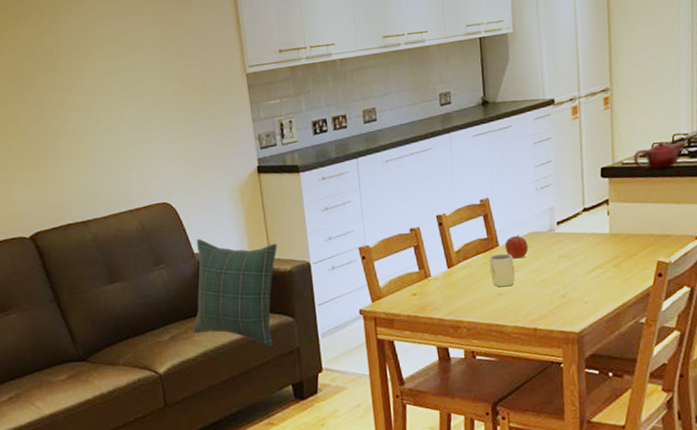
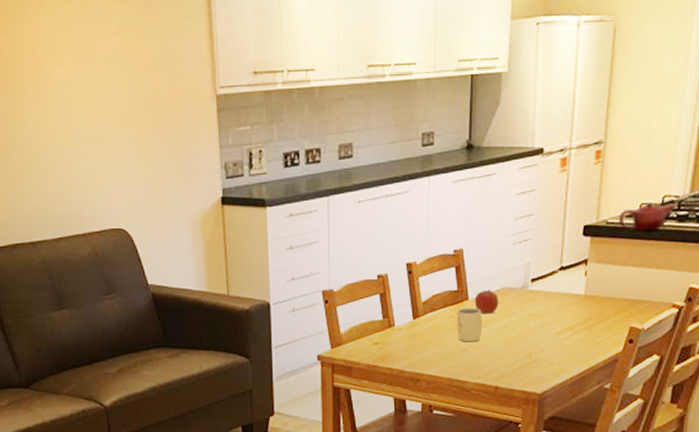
pillow: present [193,238,277,348] -> none [142,269,236,388]

